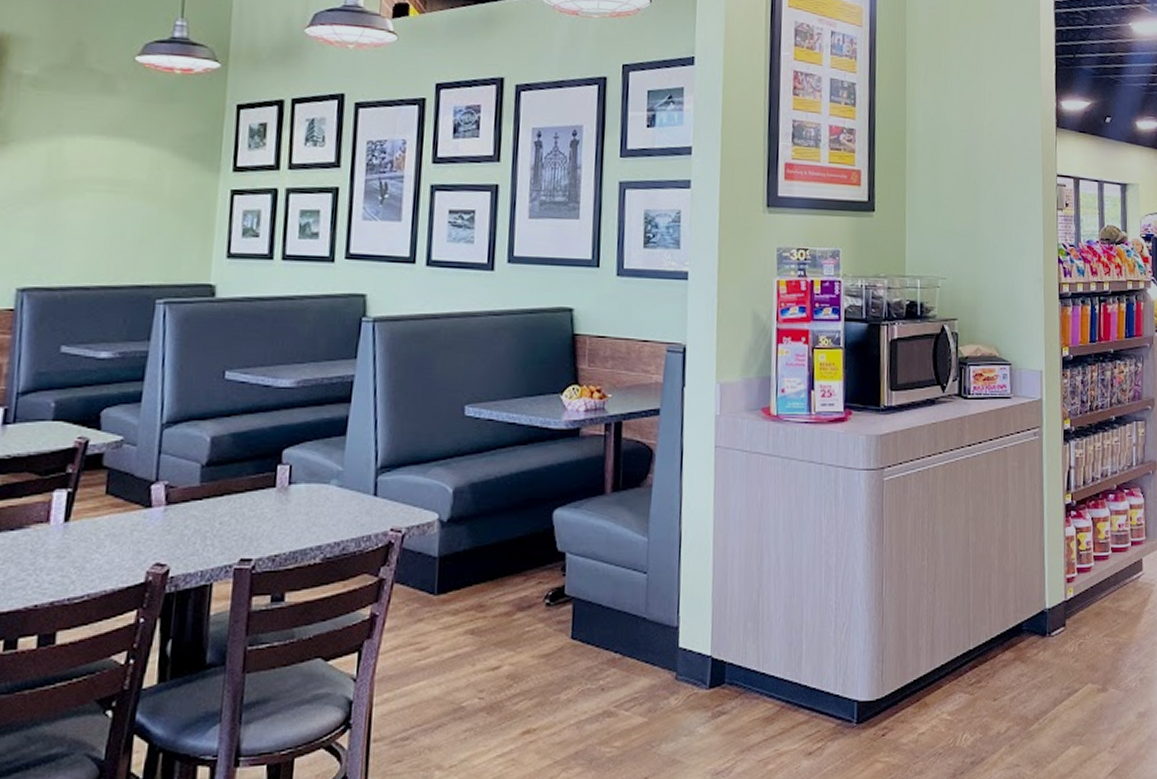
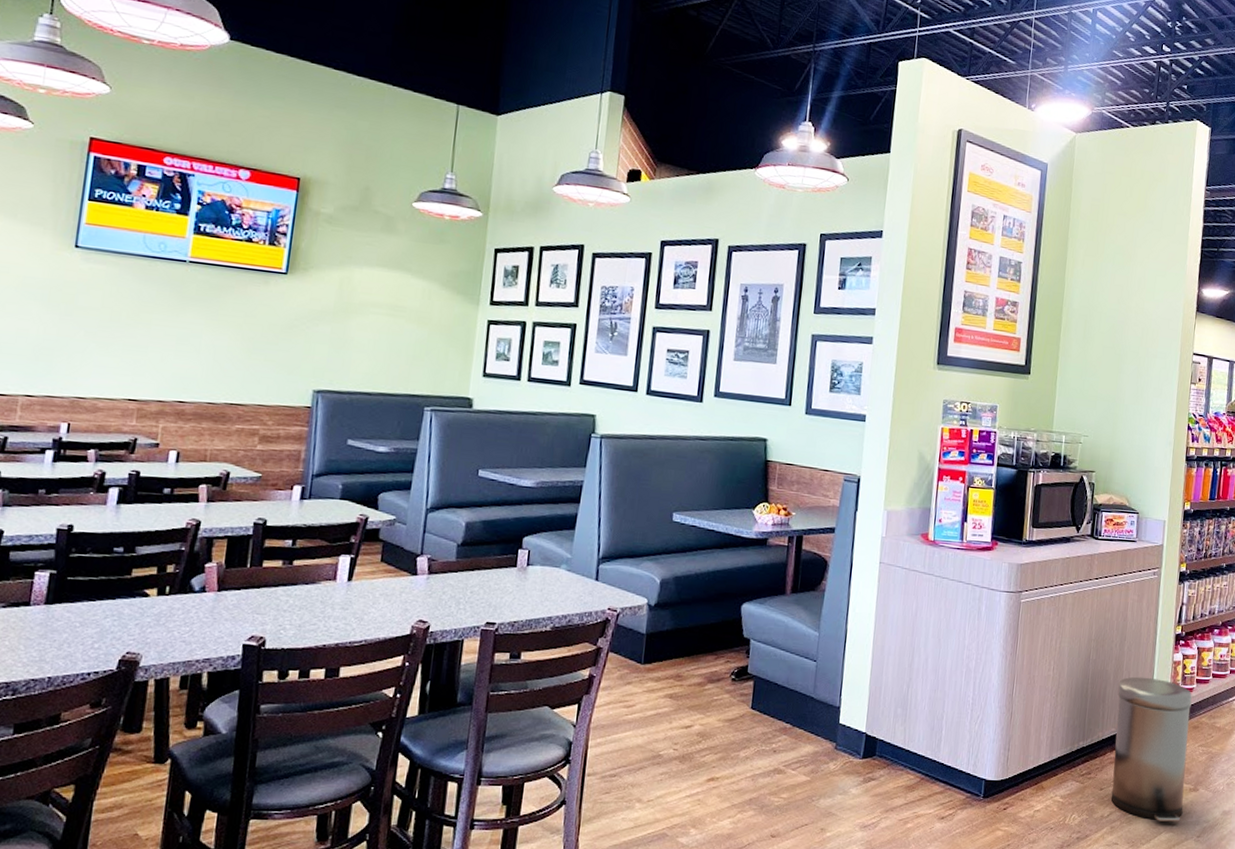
pedal bin: none [1004,558,1092,733] -> present [1111,676,1192,822]

